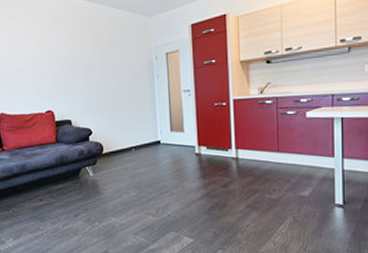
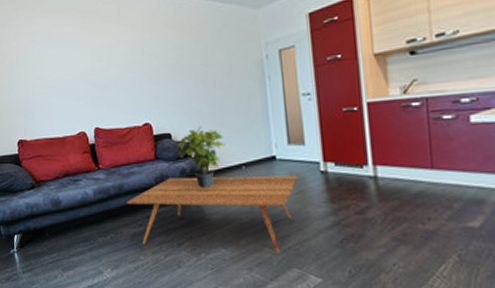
coffee table: none [29,156,177,220] -> present [127,175,298,253]
potted plant: none [76,114,119,168] -> present [176,126,226,189]

